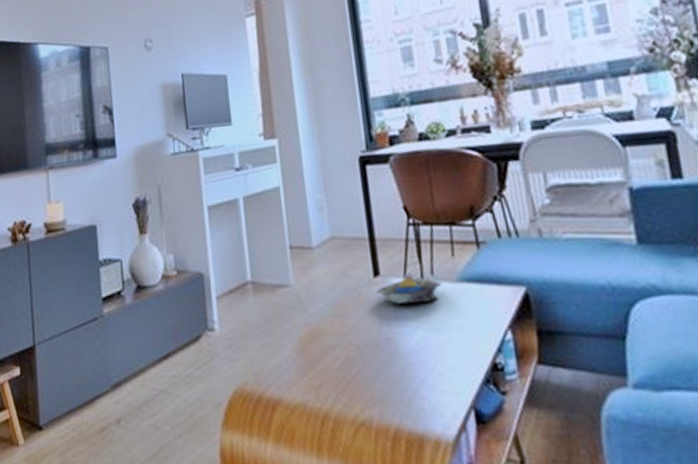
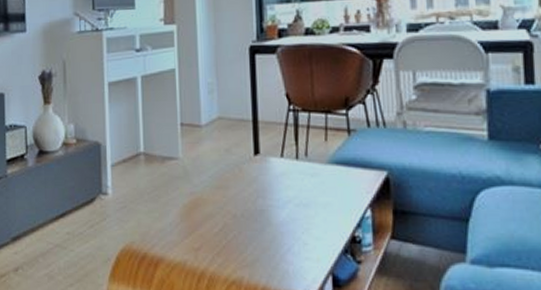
decorative bowl: present [376,271,442,304] -> none [255,152,314,181]

